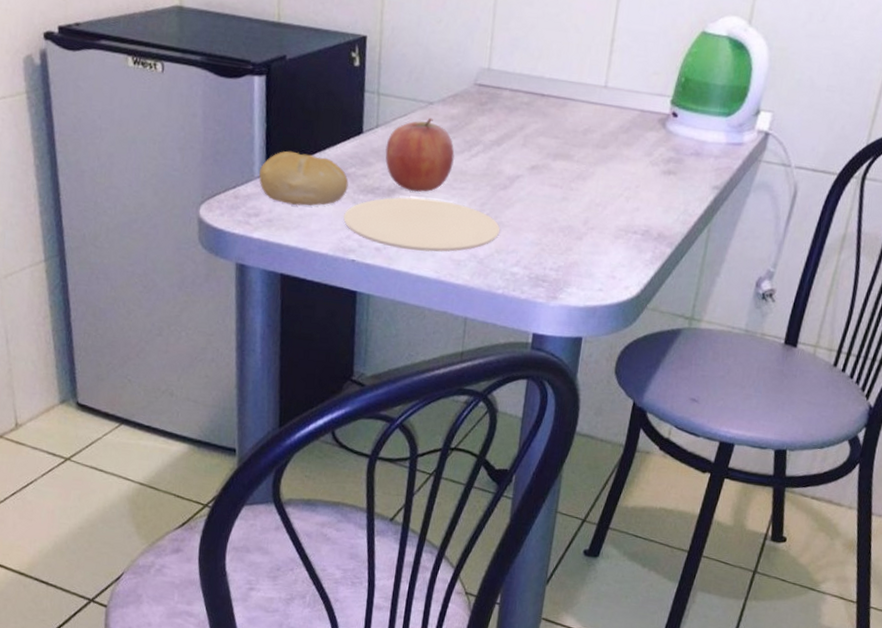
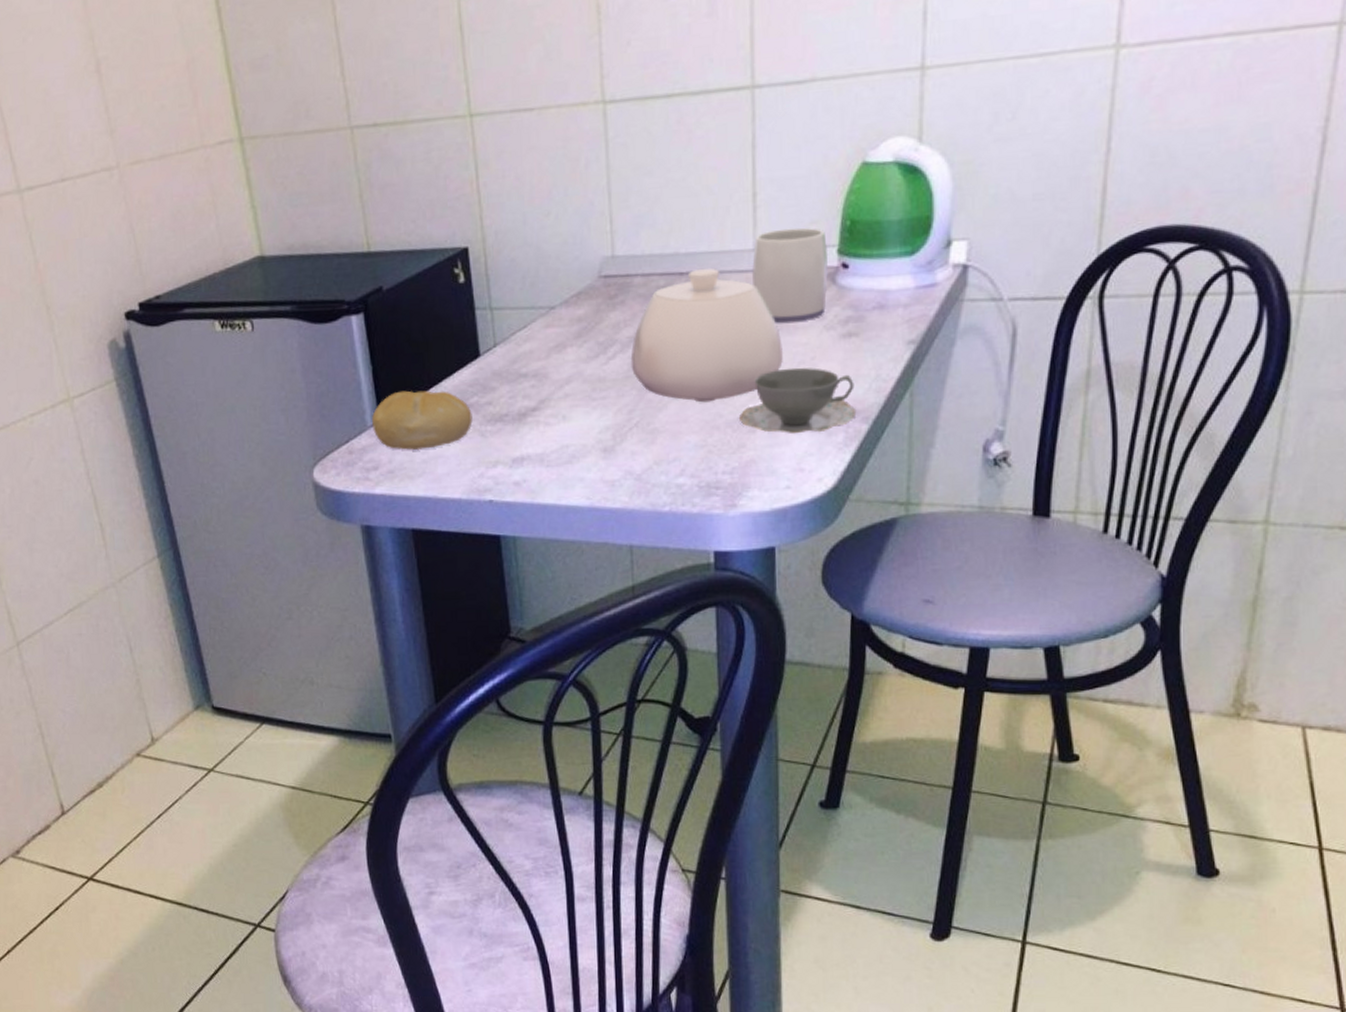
plate: present [343,197,501,252] -> none [471,415,656,479]
fruit: present [385,117,455,192] -> none [508,324,589,412]
sugar bowl: none [489,93,615,208] -> present [630,268,783,403]
teacup: none [570,191,667,249] -> present [738,367,857,433]
mug: none [599,73,664,154] -> present [752,227,828,322]

